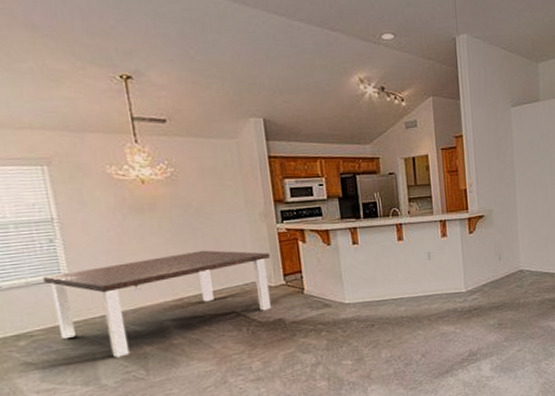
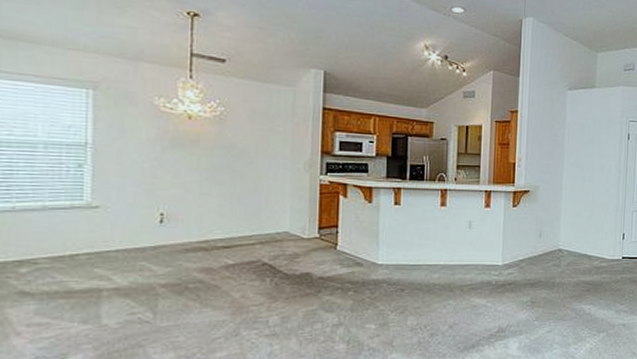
dining table: present [42,250,271,358] -> none [62,193,308,296]

